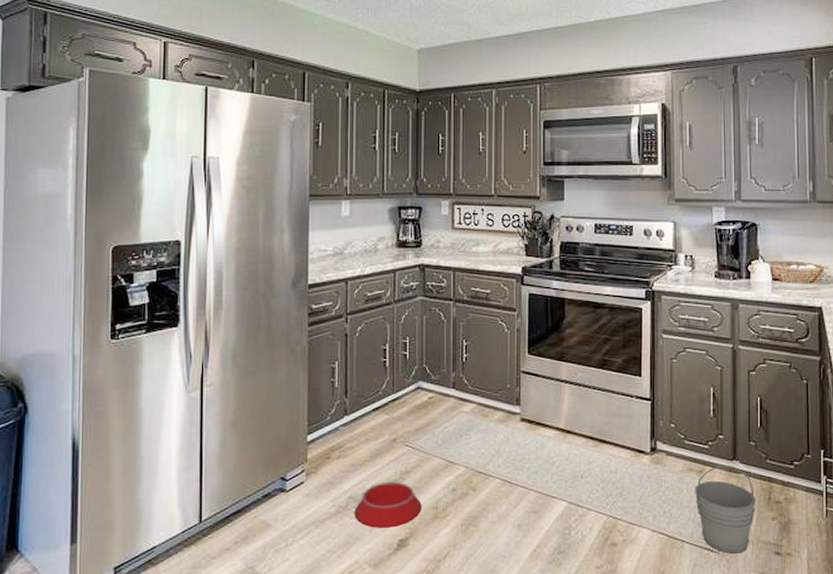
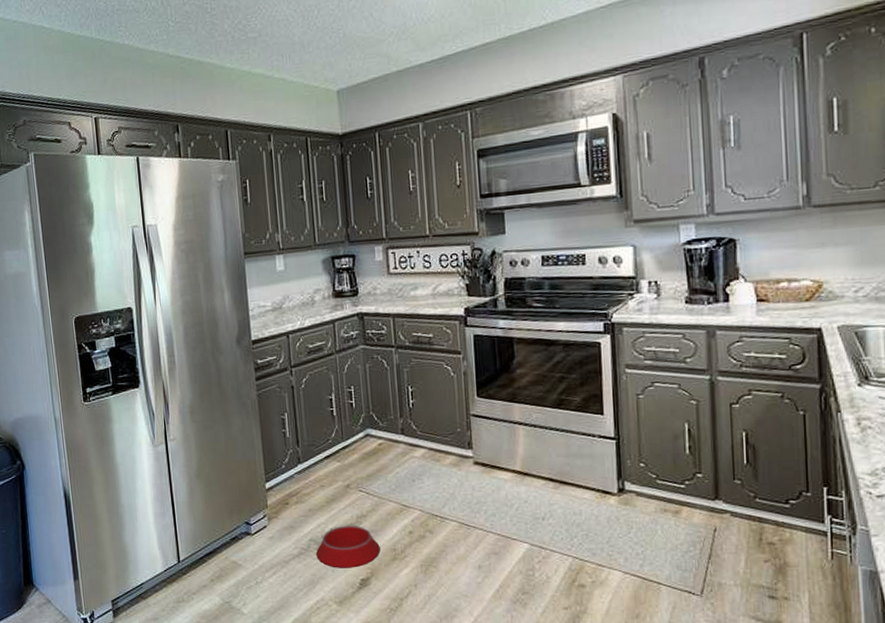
bucket: present [695,465,756,554] -> none [671,505,744,597]

